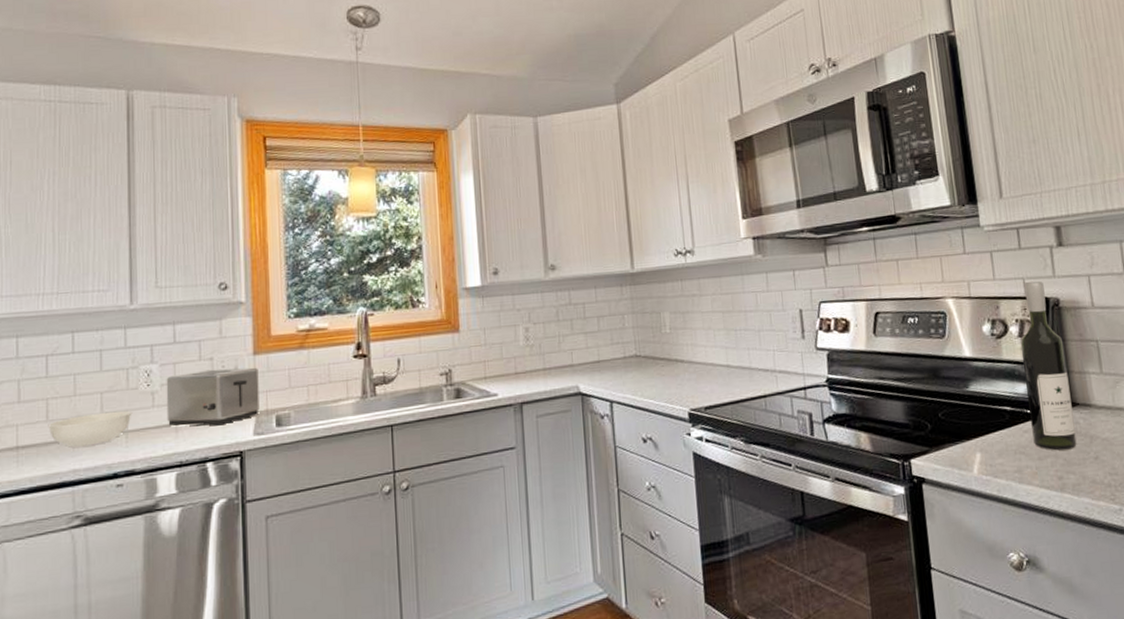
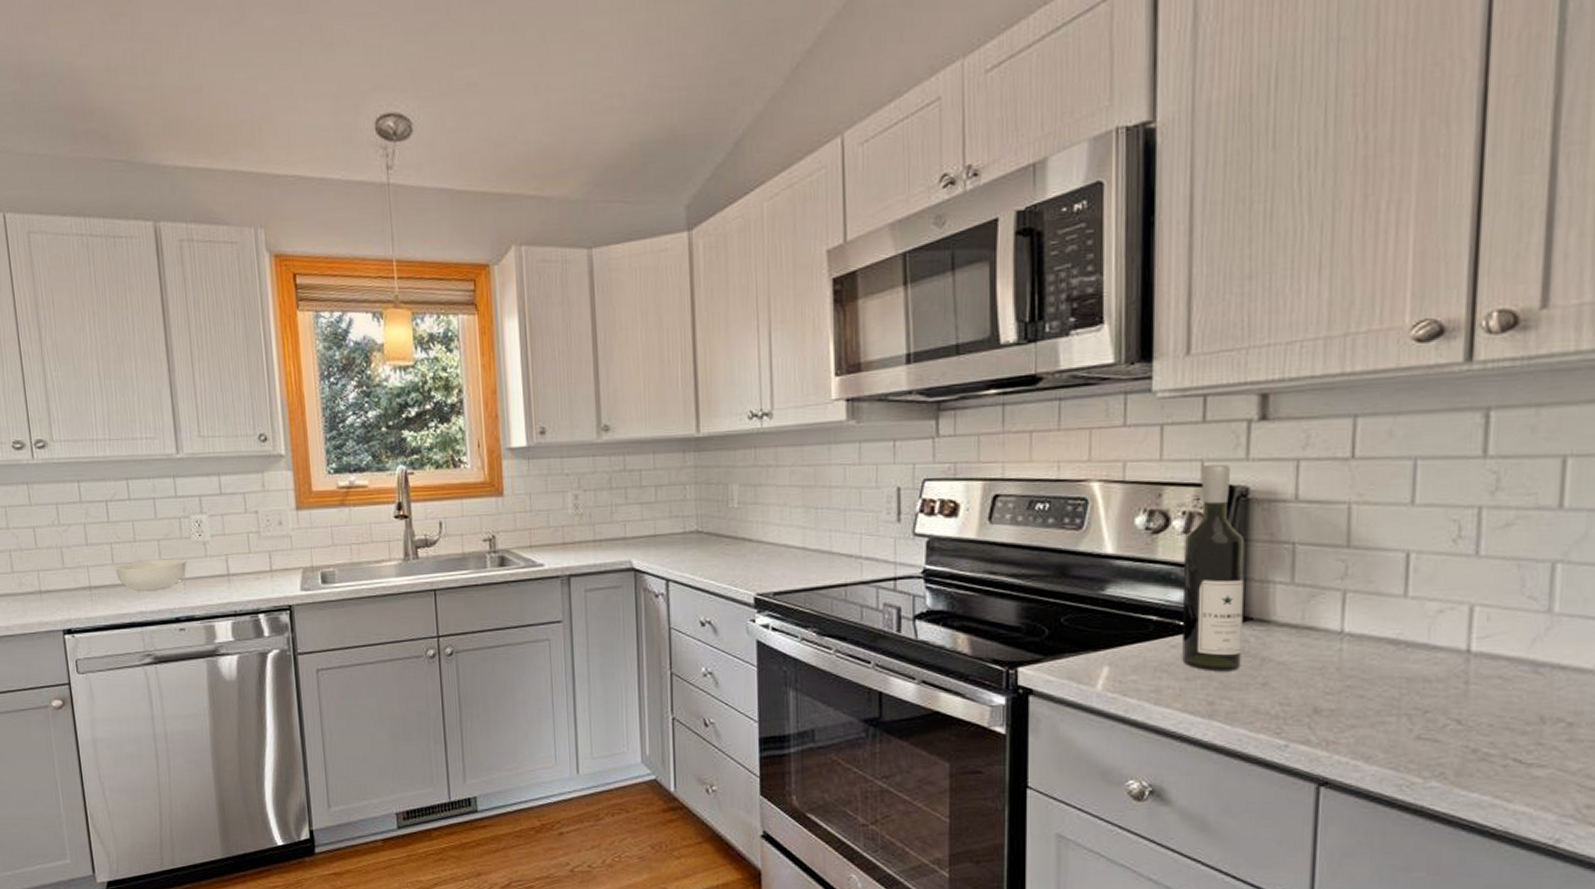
toaster: present [166,367,260,427] -> none [215,522,305,579]

